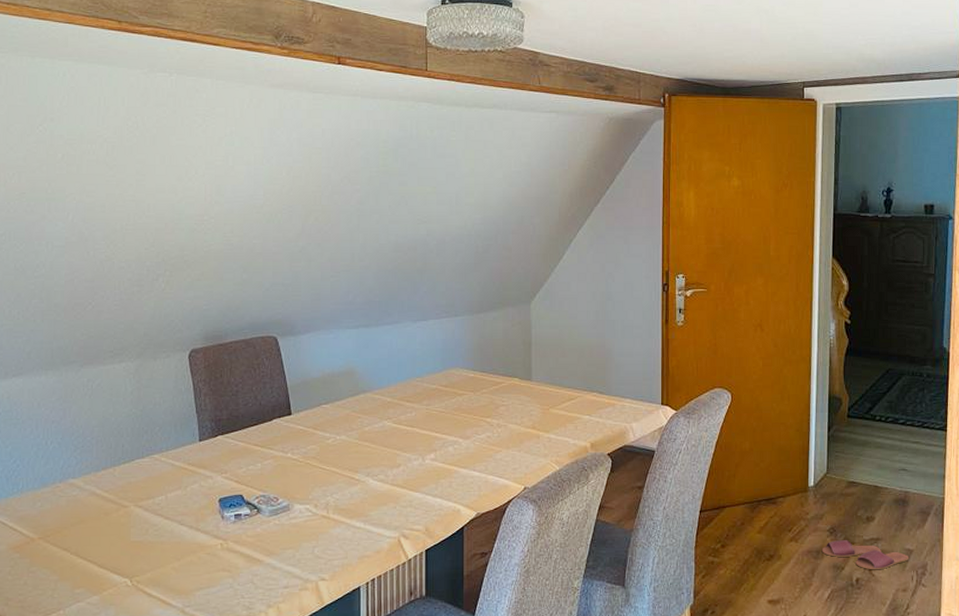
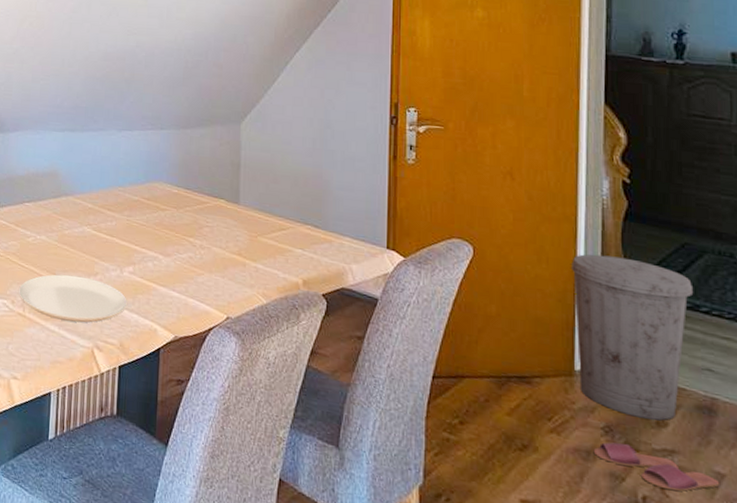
plate: none [321,470,430,515] -> present [19,274,127,323]
trash can: none [807,387,895,517] -> present [571,254,694,421]

